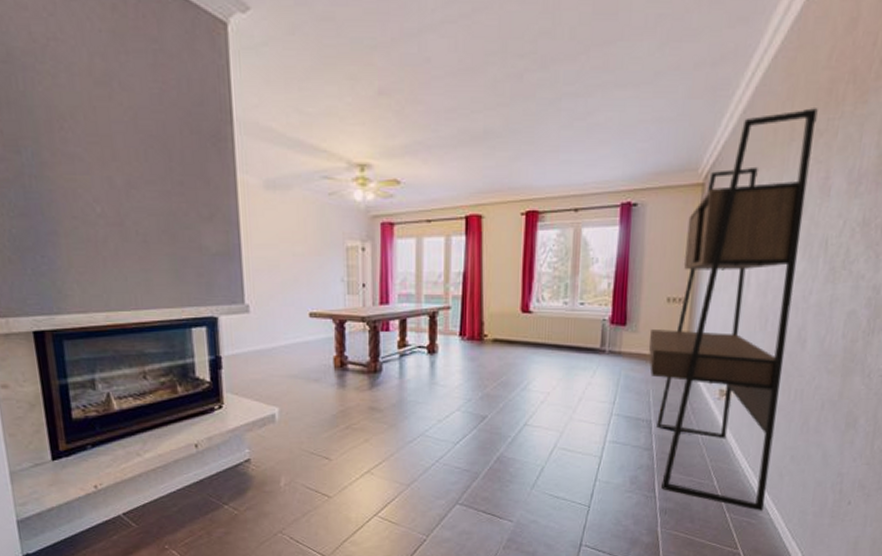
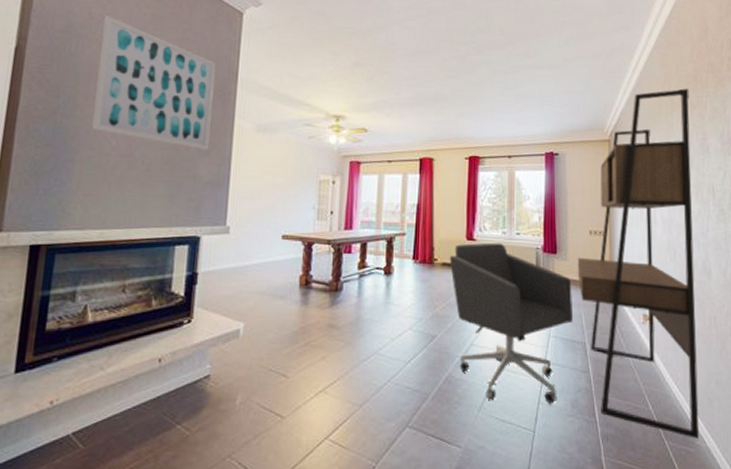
wall art: none [49,35,211,214] -> present [92,15,216,149]
office chair: none [501,315,641,481] -> present [449,242,574,404]

